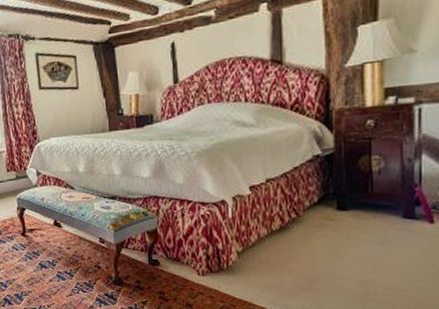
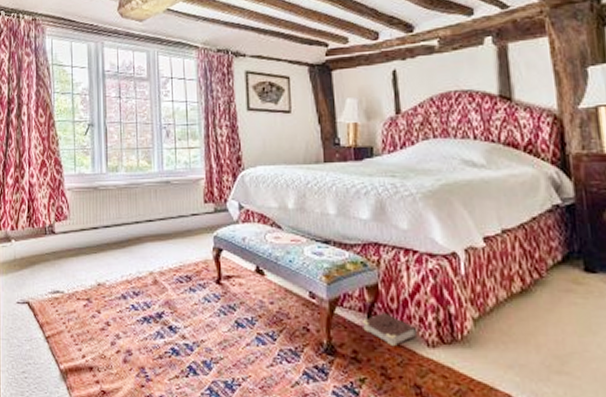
book: none [144,251,190,277] -> present [362,313,418,347]

